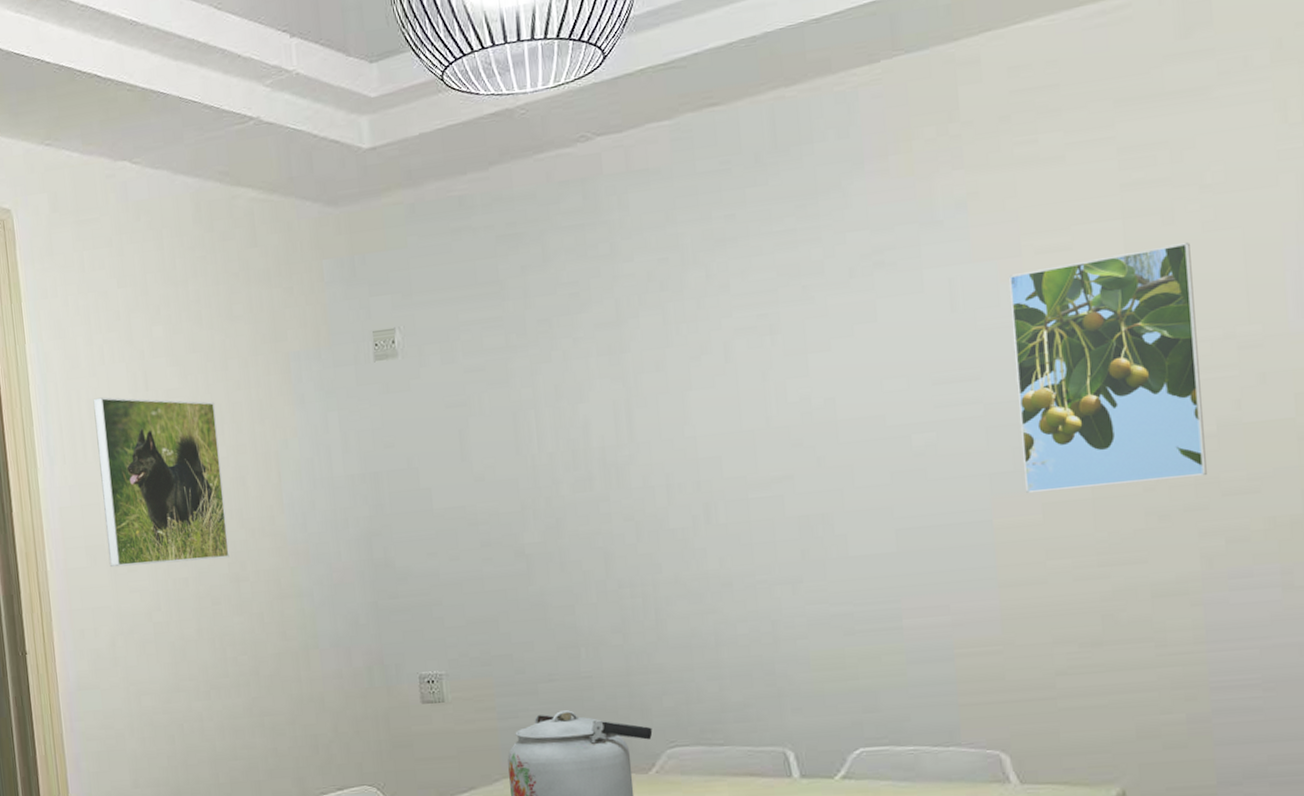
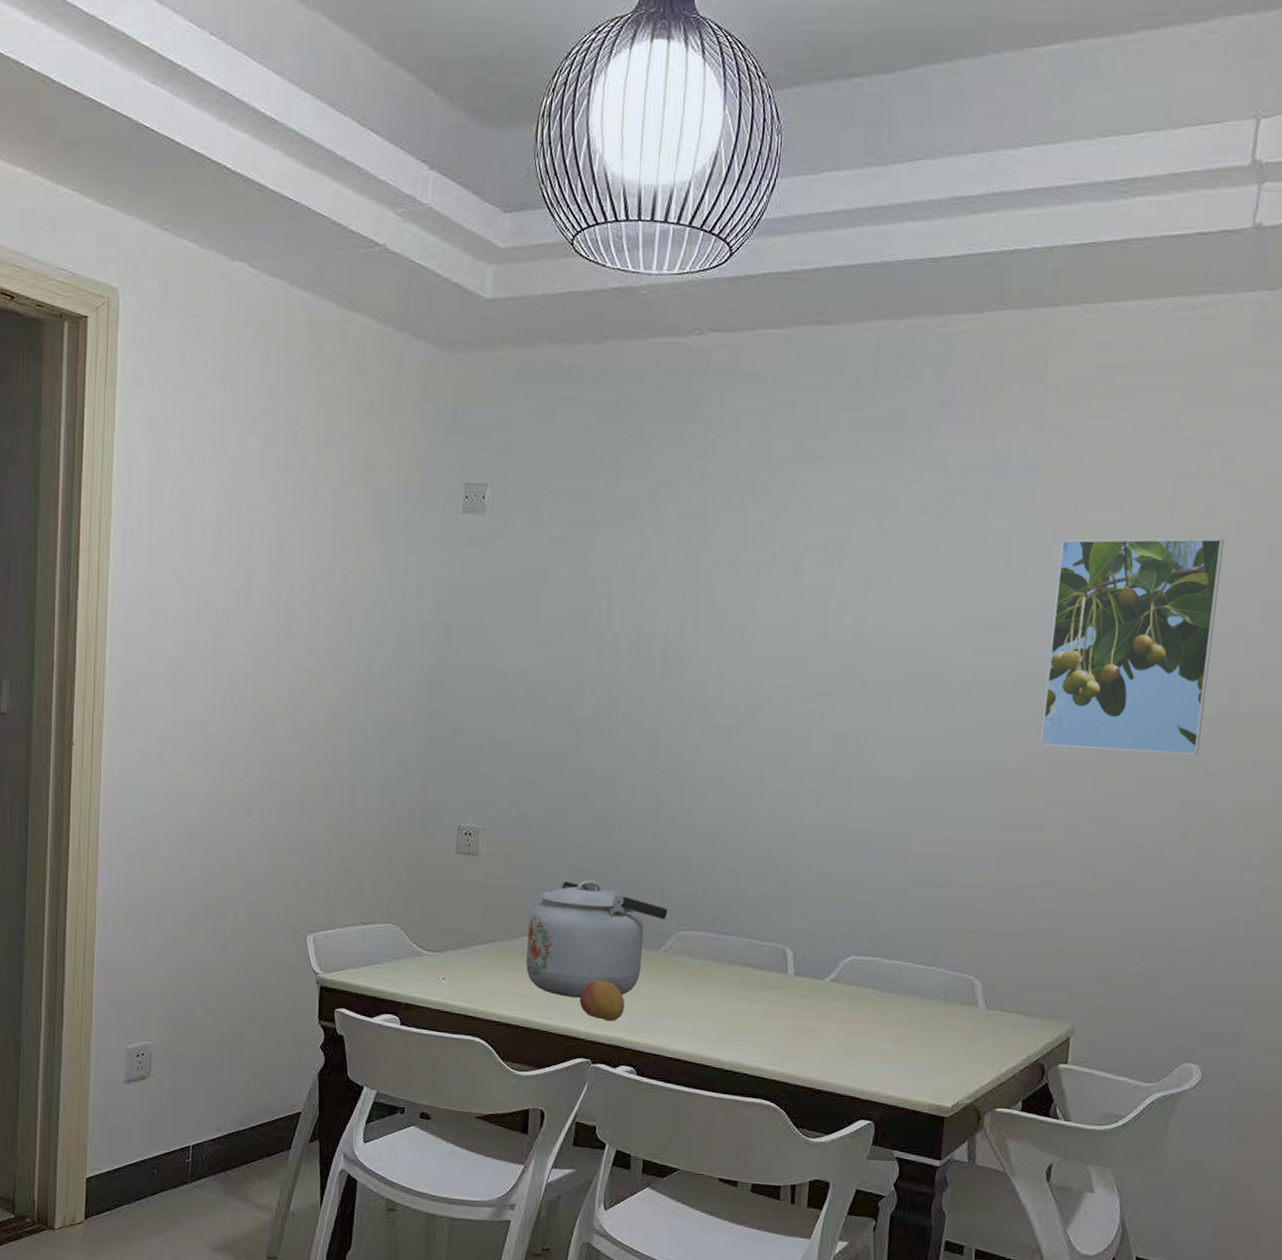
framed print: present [93,397,230,568] -> none [169,499,299,683]

